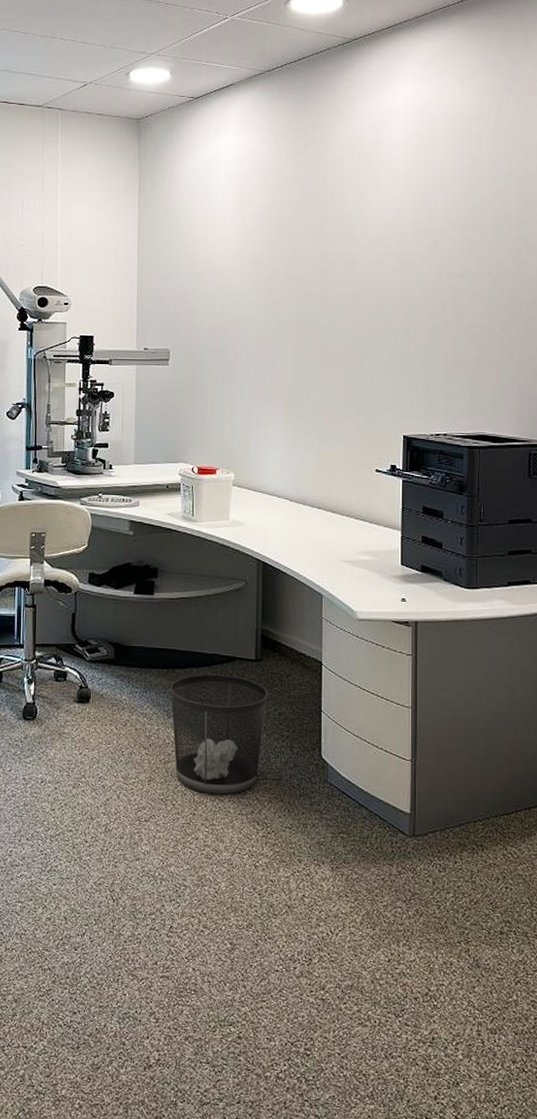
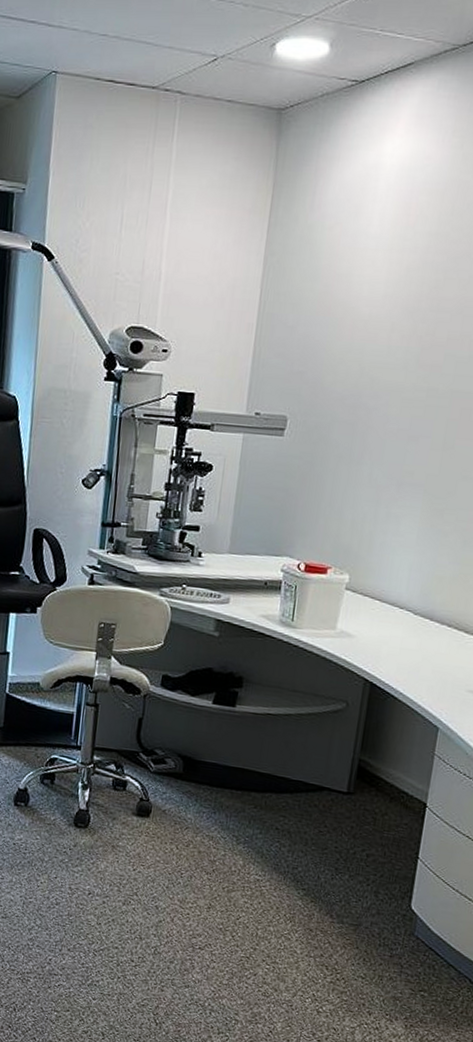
waste bin: present [170,674,268,795] -> none [239,801,357,934]

